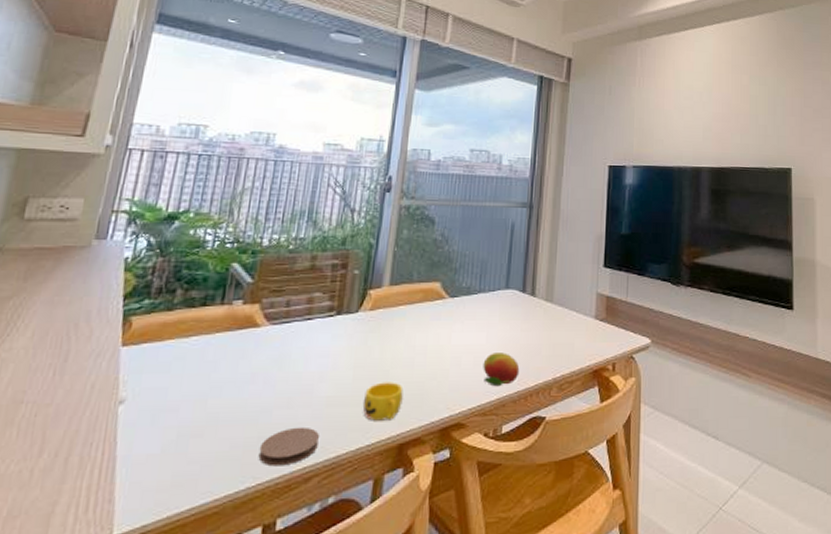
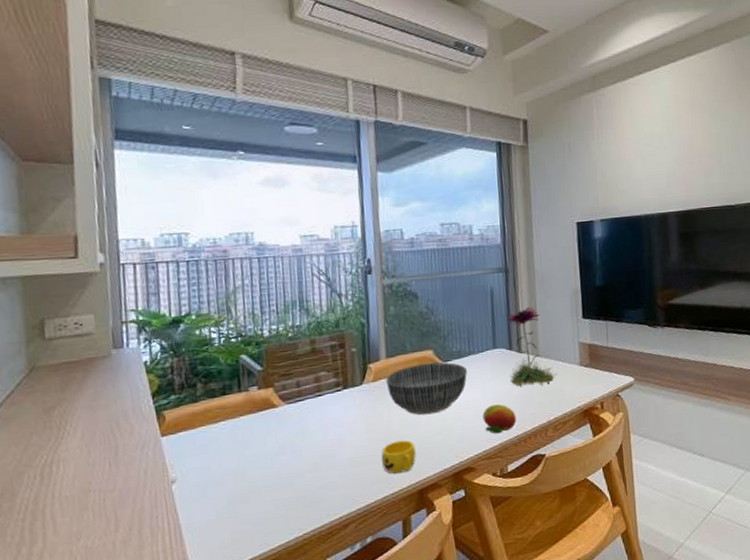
coaster: present [258,426,320,467] -> none [299,484,350,519]
bowl: none [384,297,474,355] -> present [385,362,467,415]
flower: none [519,247,570,336] -> present [507,306,557,387]

